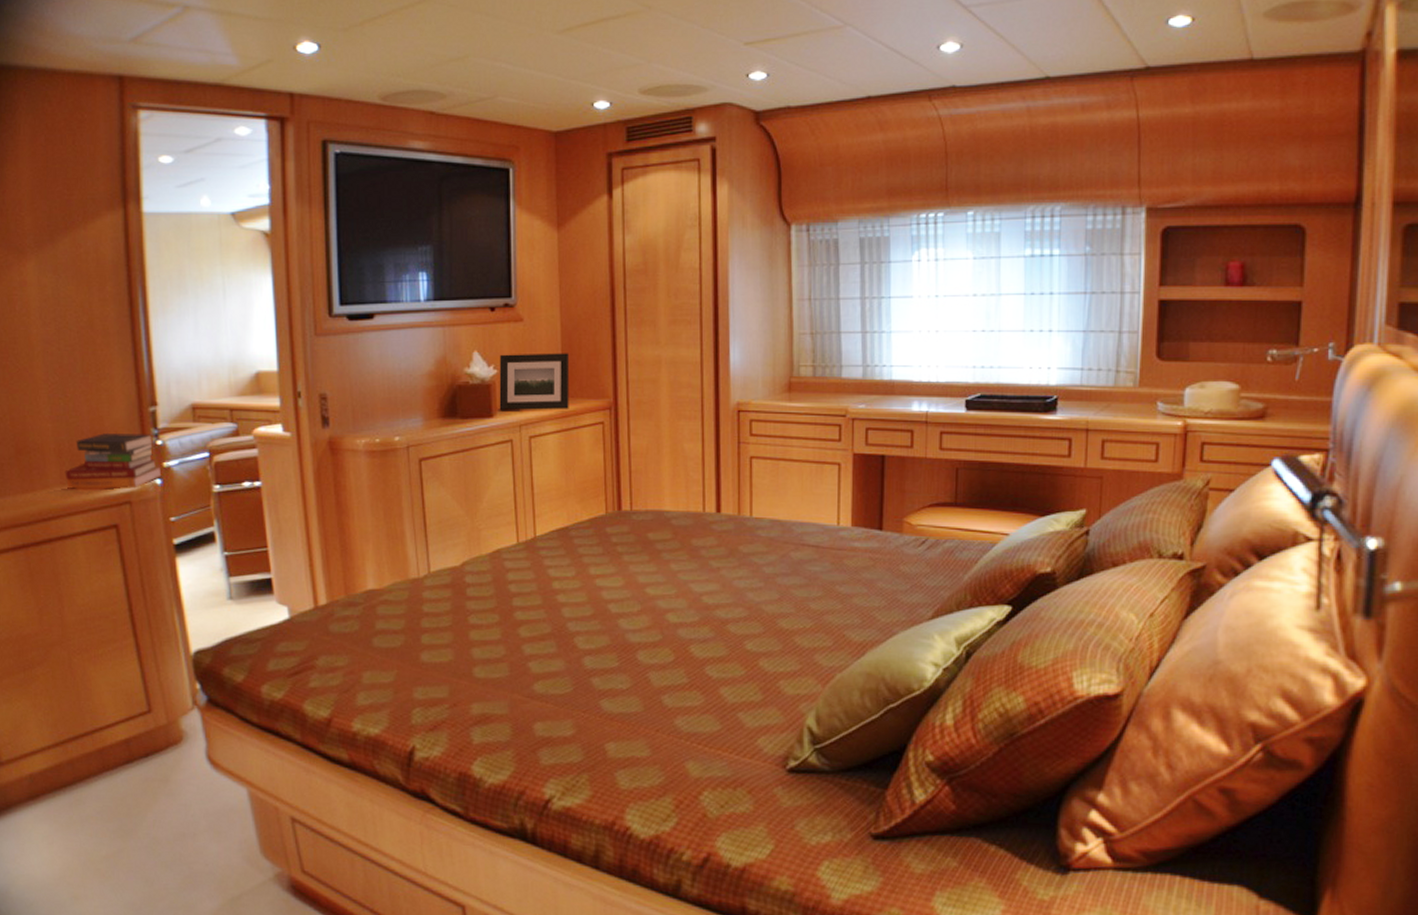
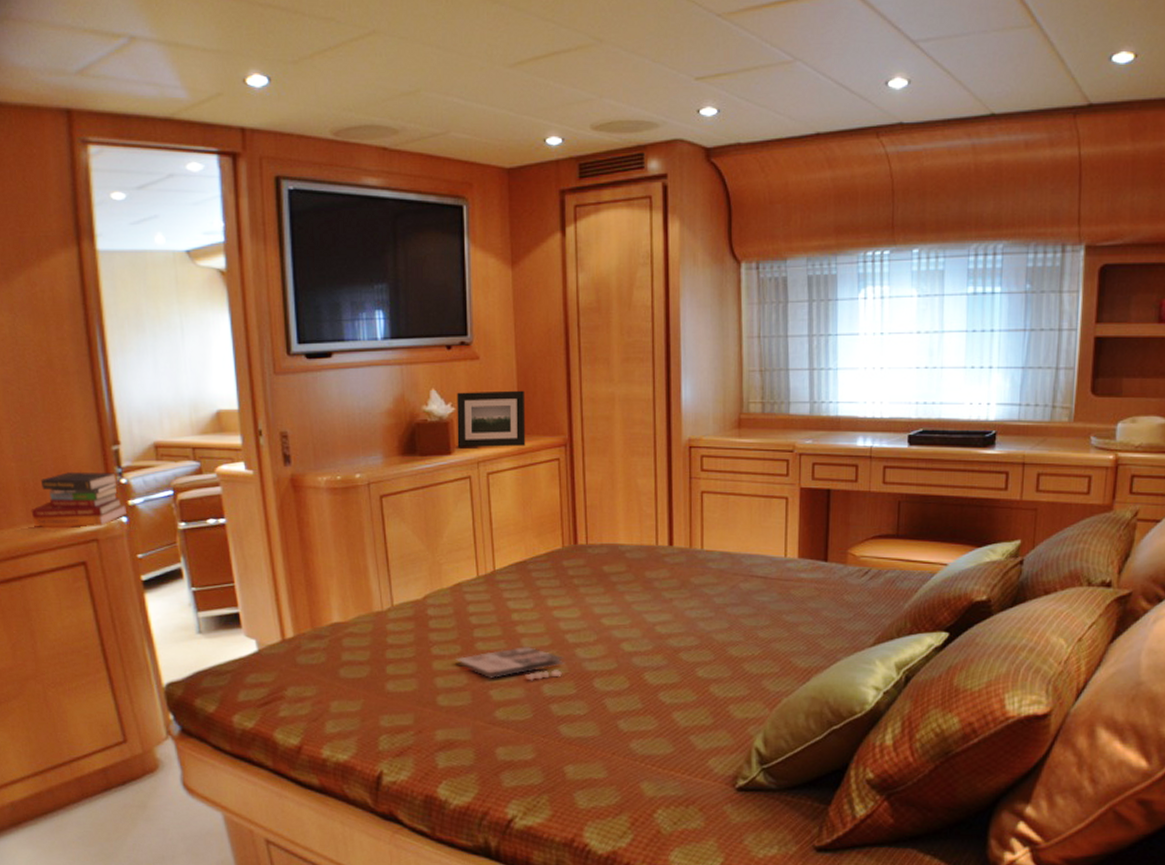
magazine: none [493,615,608,653] -> present [455,645,566,681]

